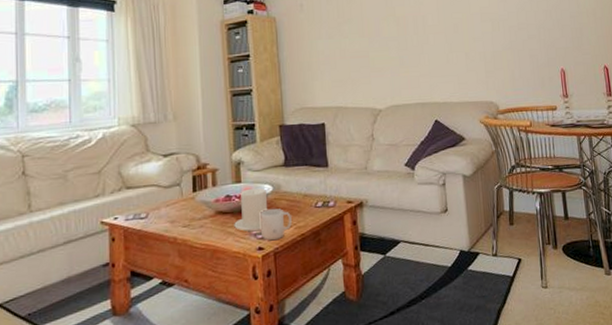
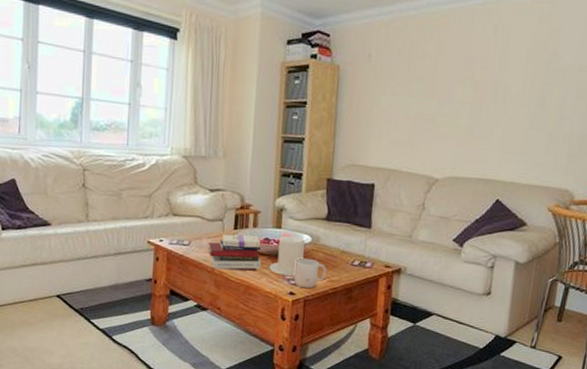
books: none [167,194,226,238] -> present [207,234,262,271]

